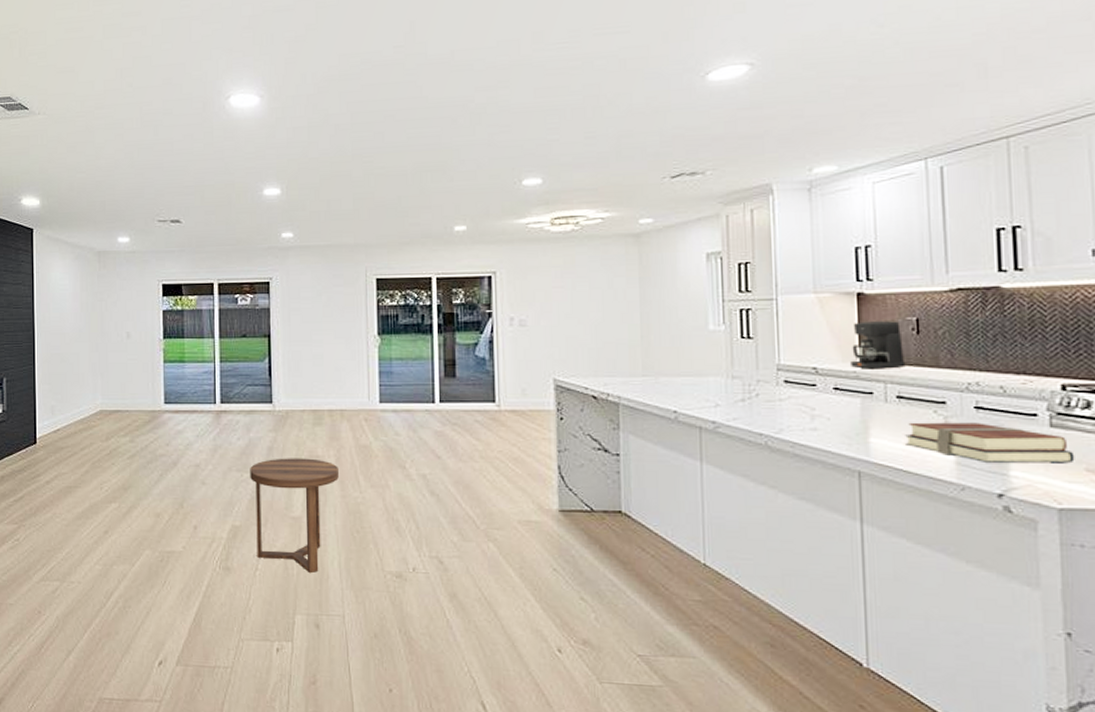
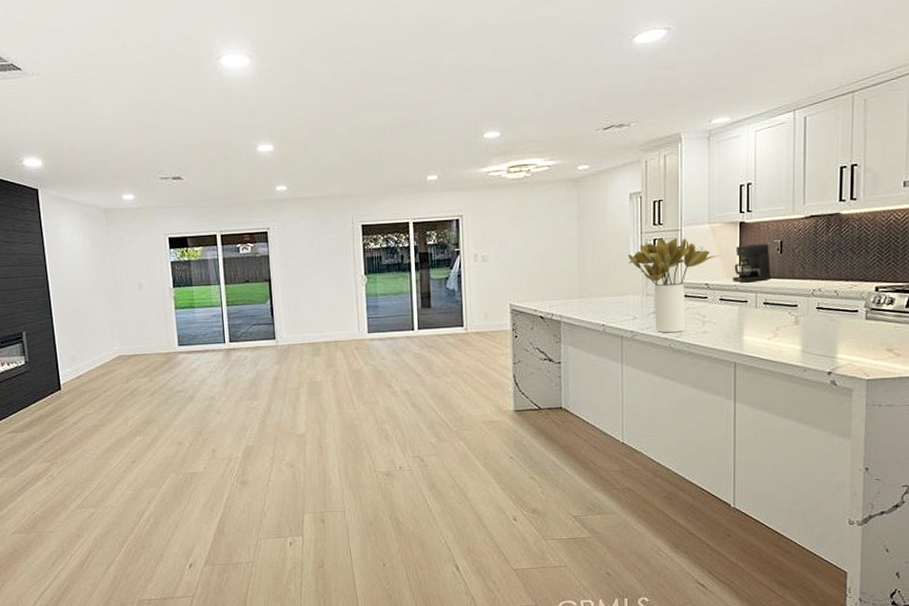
side table: present [250,458,339,573] -> none [259,384,336,479]
flower bouquet: none [706,307,830,427] -> present [628,237,719,333]
books: present [905,422,1075,464] -> none [768,319,880,349]

